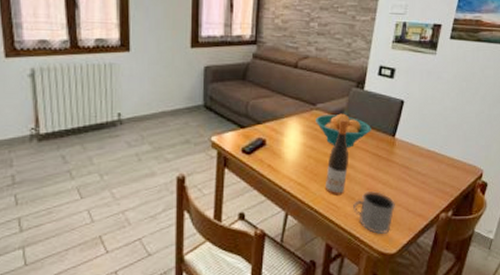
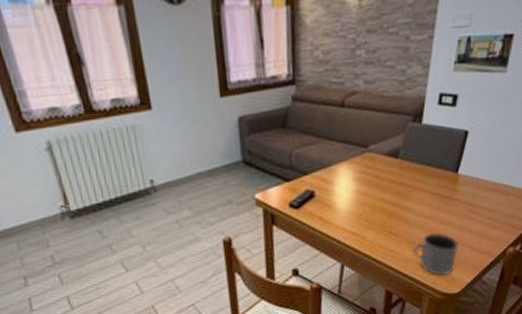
fruit bowl: present [316,113,371,148] -> none [368,153,431,190]
wine bottle: present [324,119,348,195] -> none [381,158,407,242]

